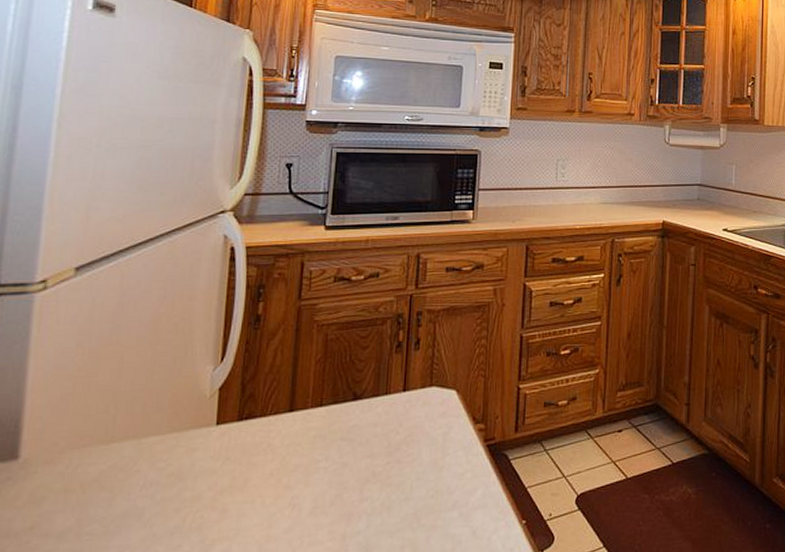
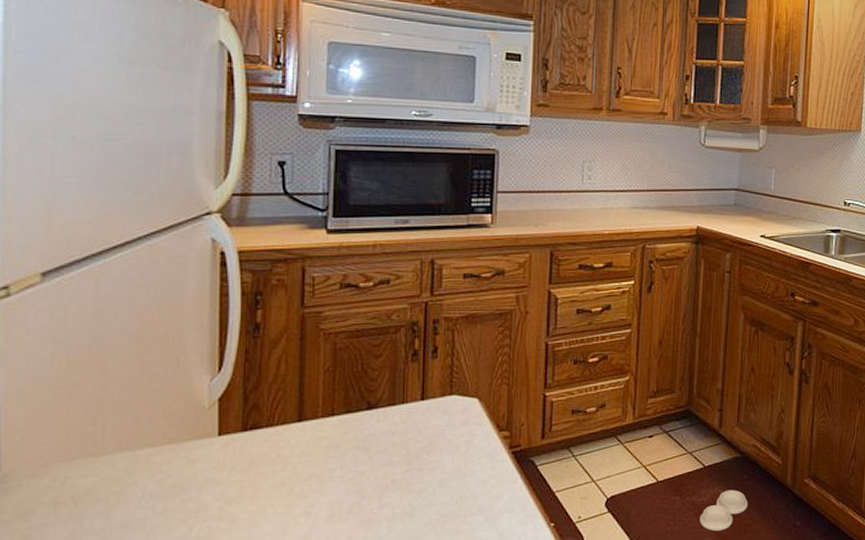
pet bowl: none [669,488,717,533] -> present [700,489,749,532]

